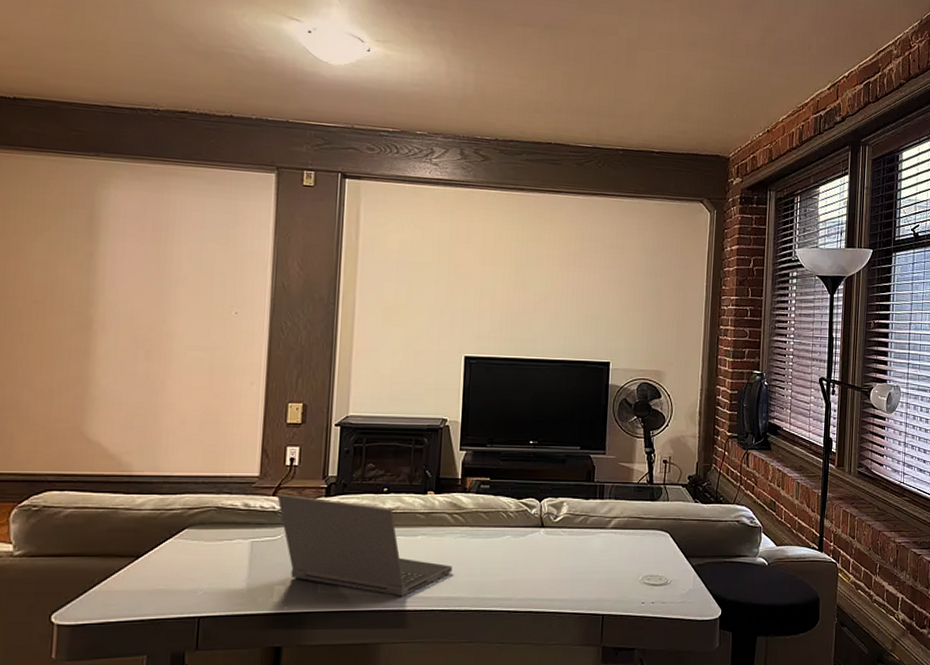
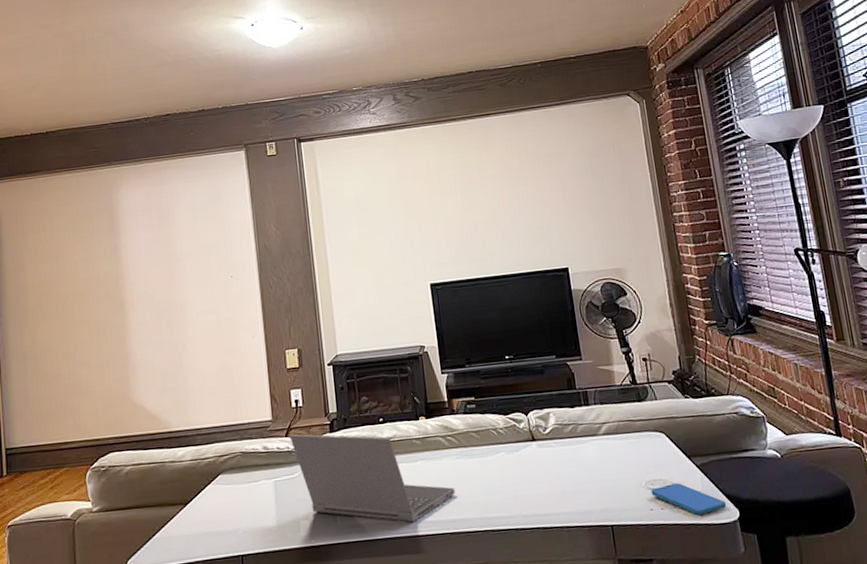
smartphone: none [645,580,712,611] -> present [651,483,727,515]

